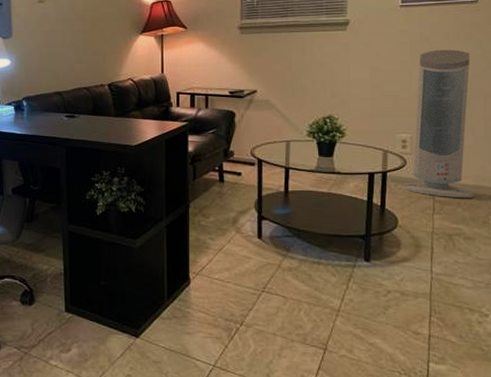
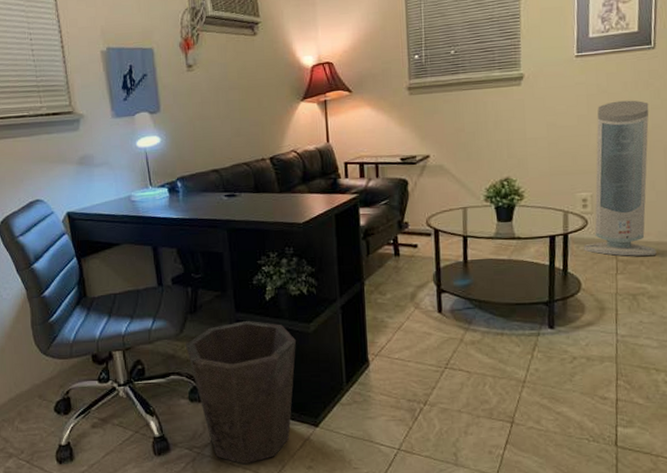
waste bin: none [21,232,122,368] -> present [186,320,296,465]

